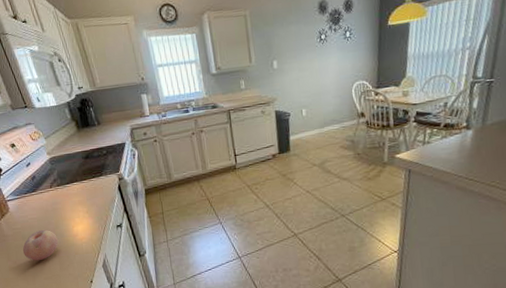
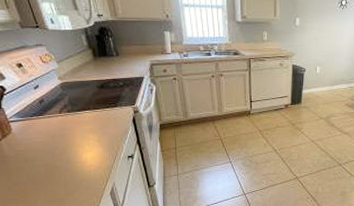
fruit: present [22,229,59,261] -> none [24,153,65,183]

